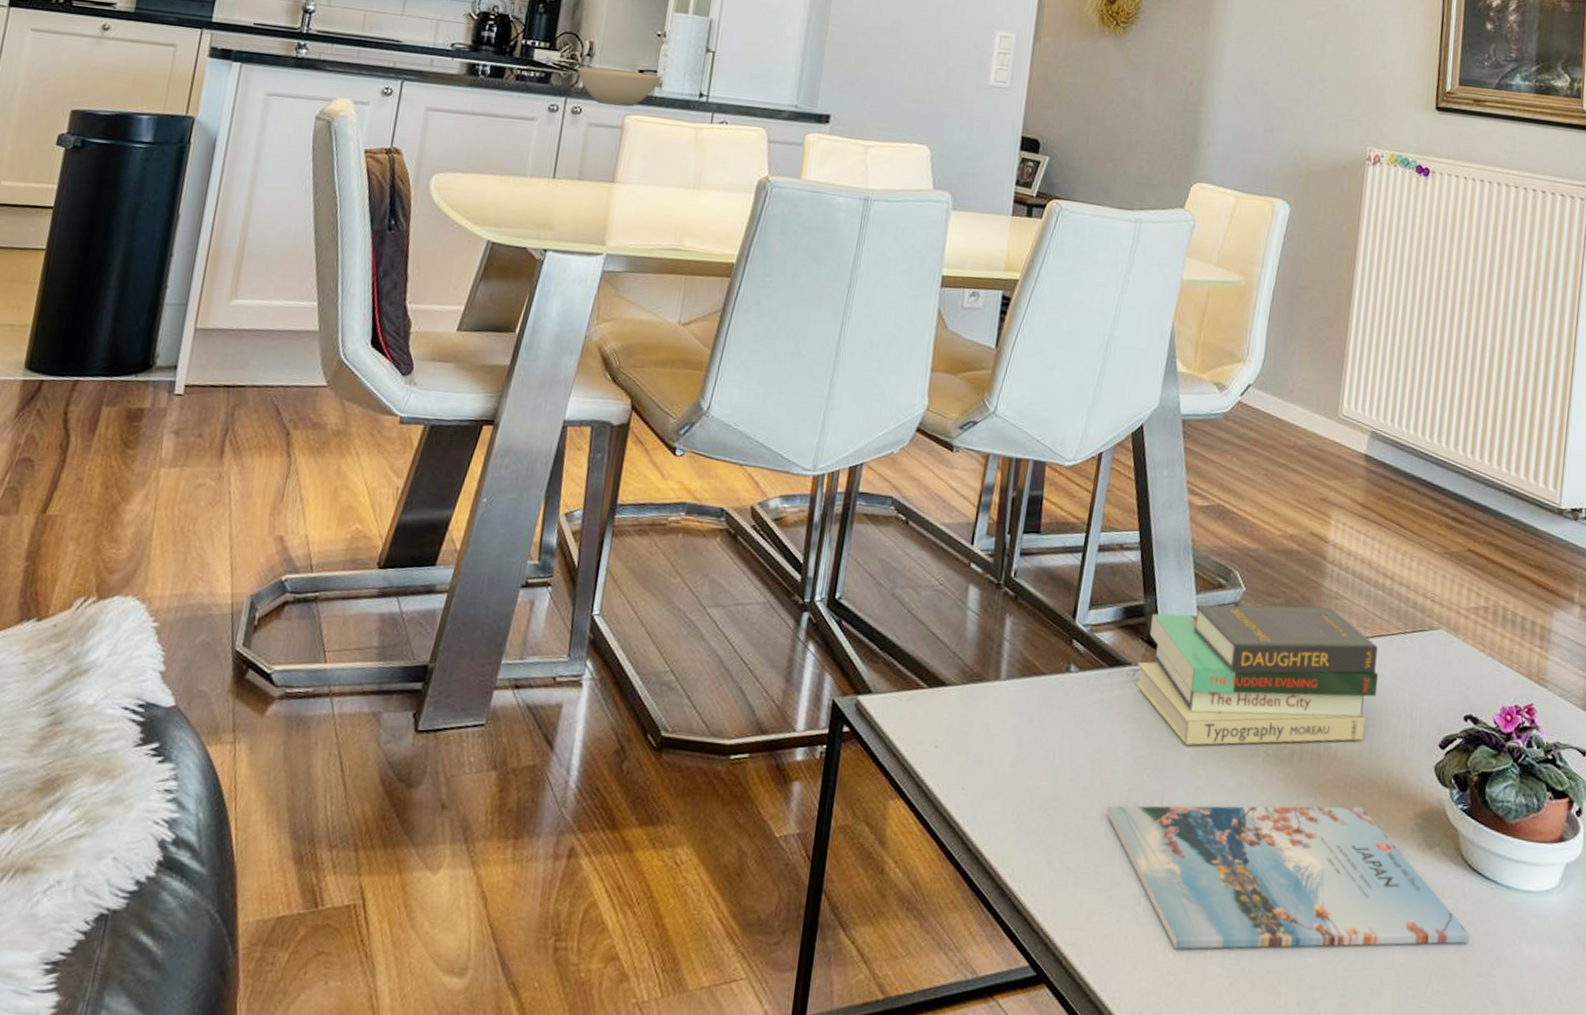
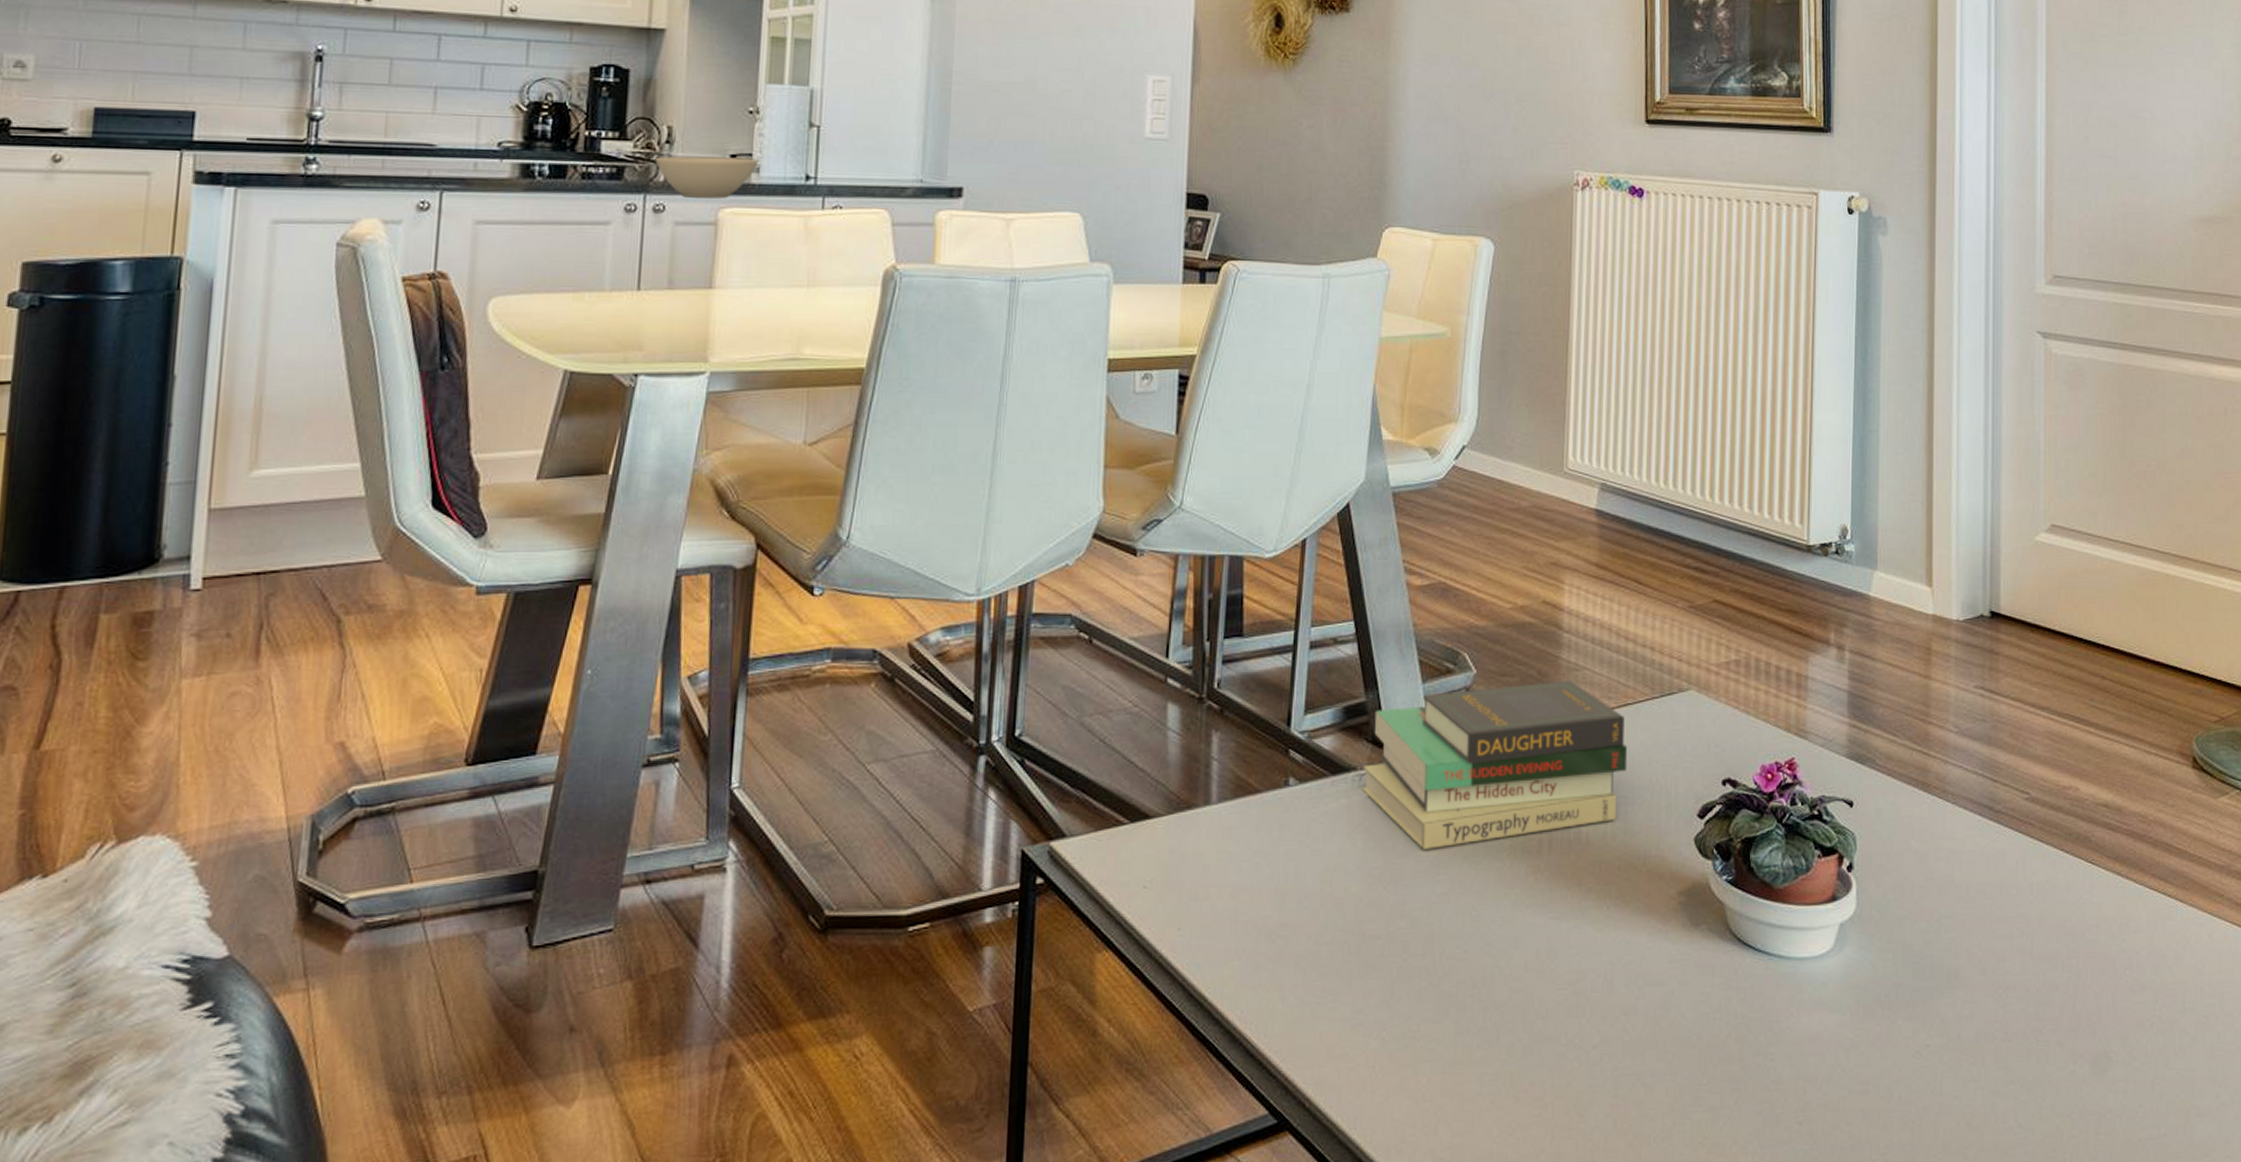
magazine: present [1107,805,1470,949] -> none [1342,891,1744,1072]

